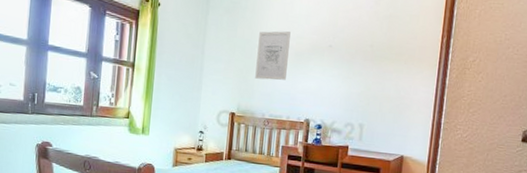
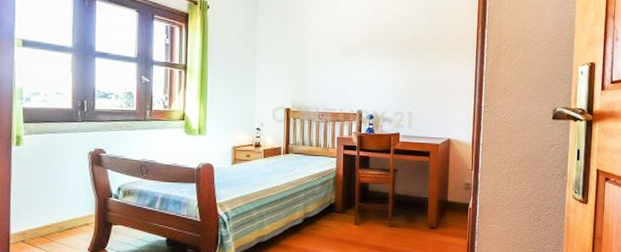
wall art: present [255,31,291,80] -> none [307,28,339,75]

